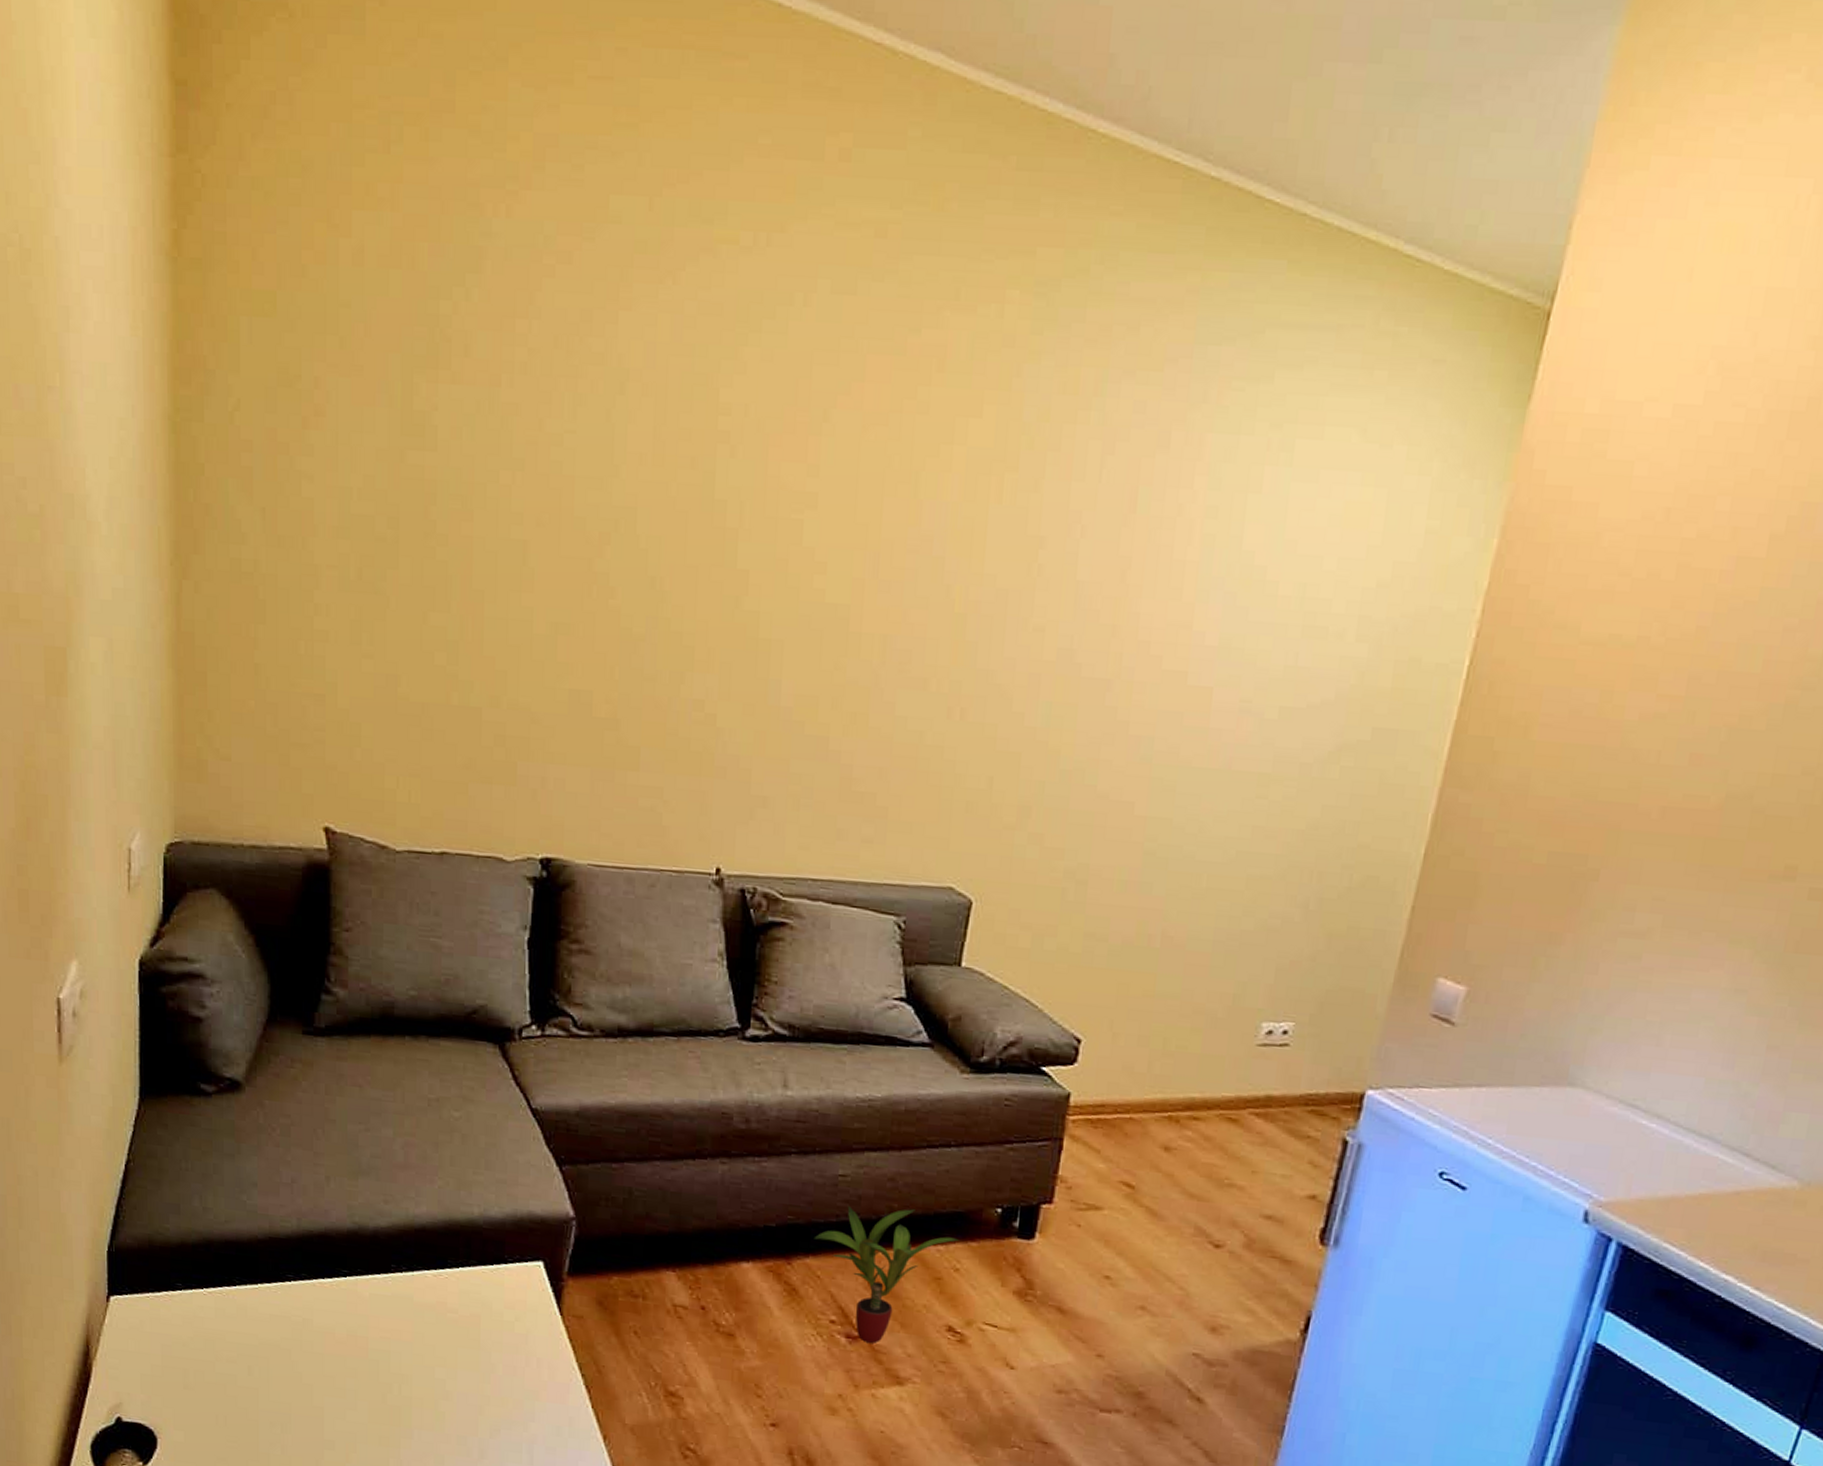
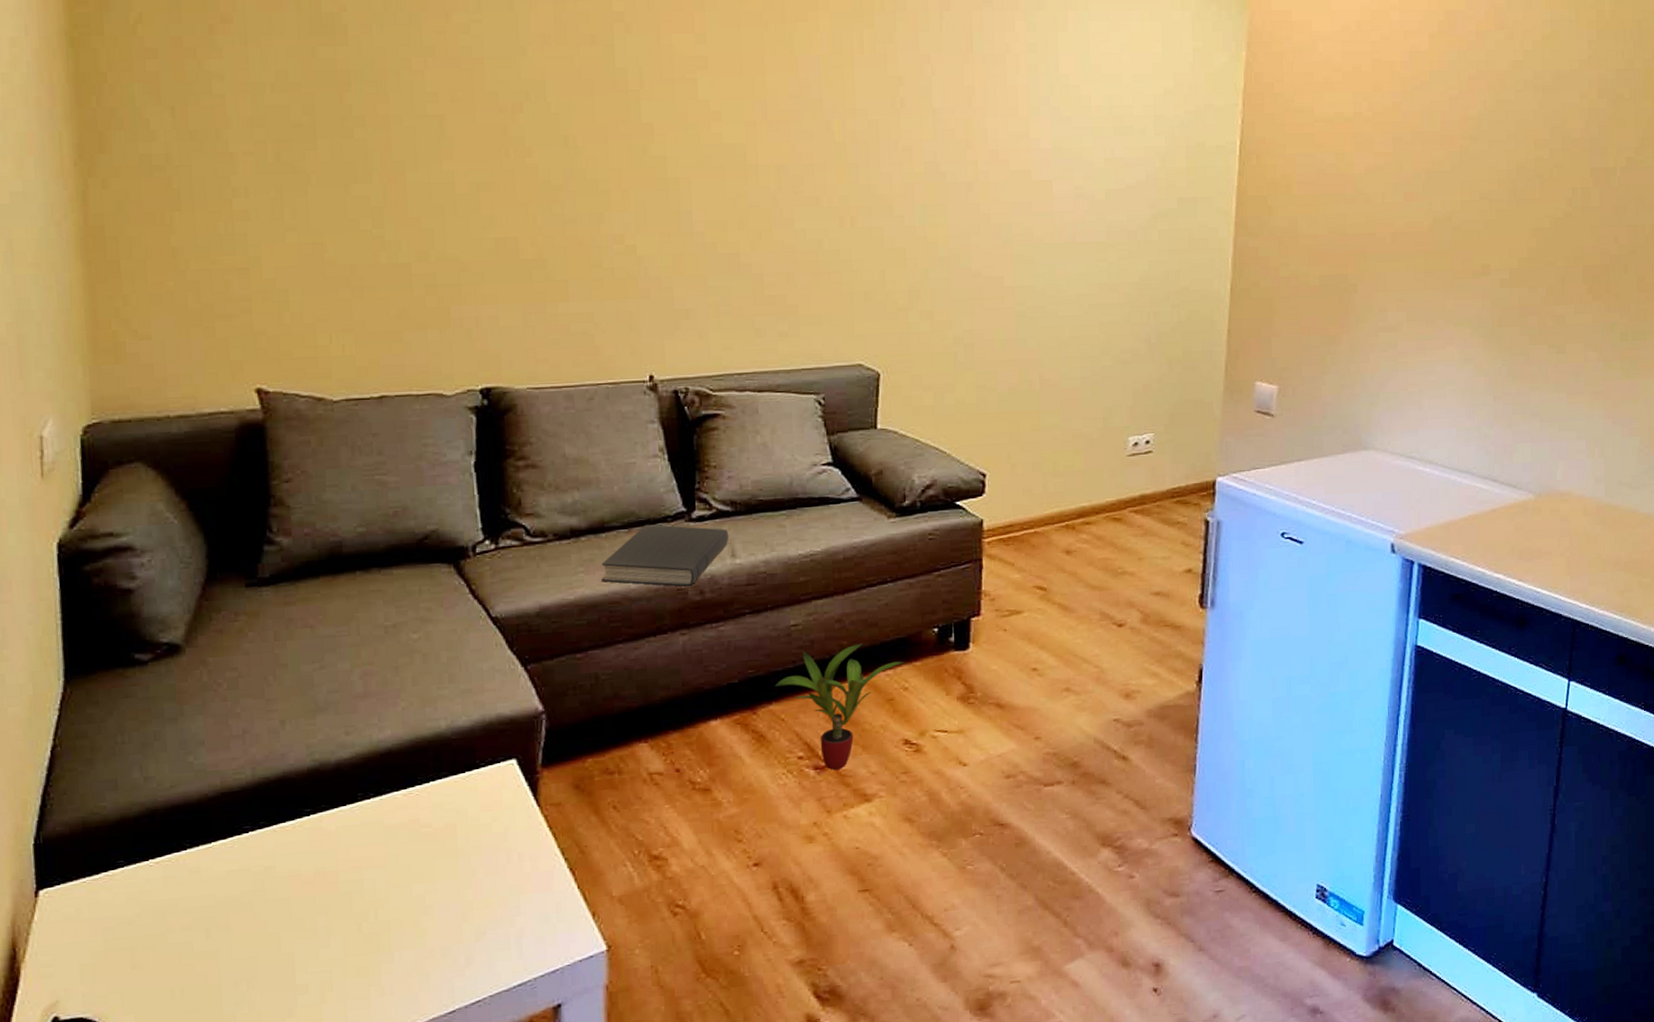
book: none [645,1035,782,1111] -> present [601,524,728,587]

